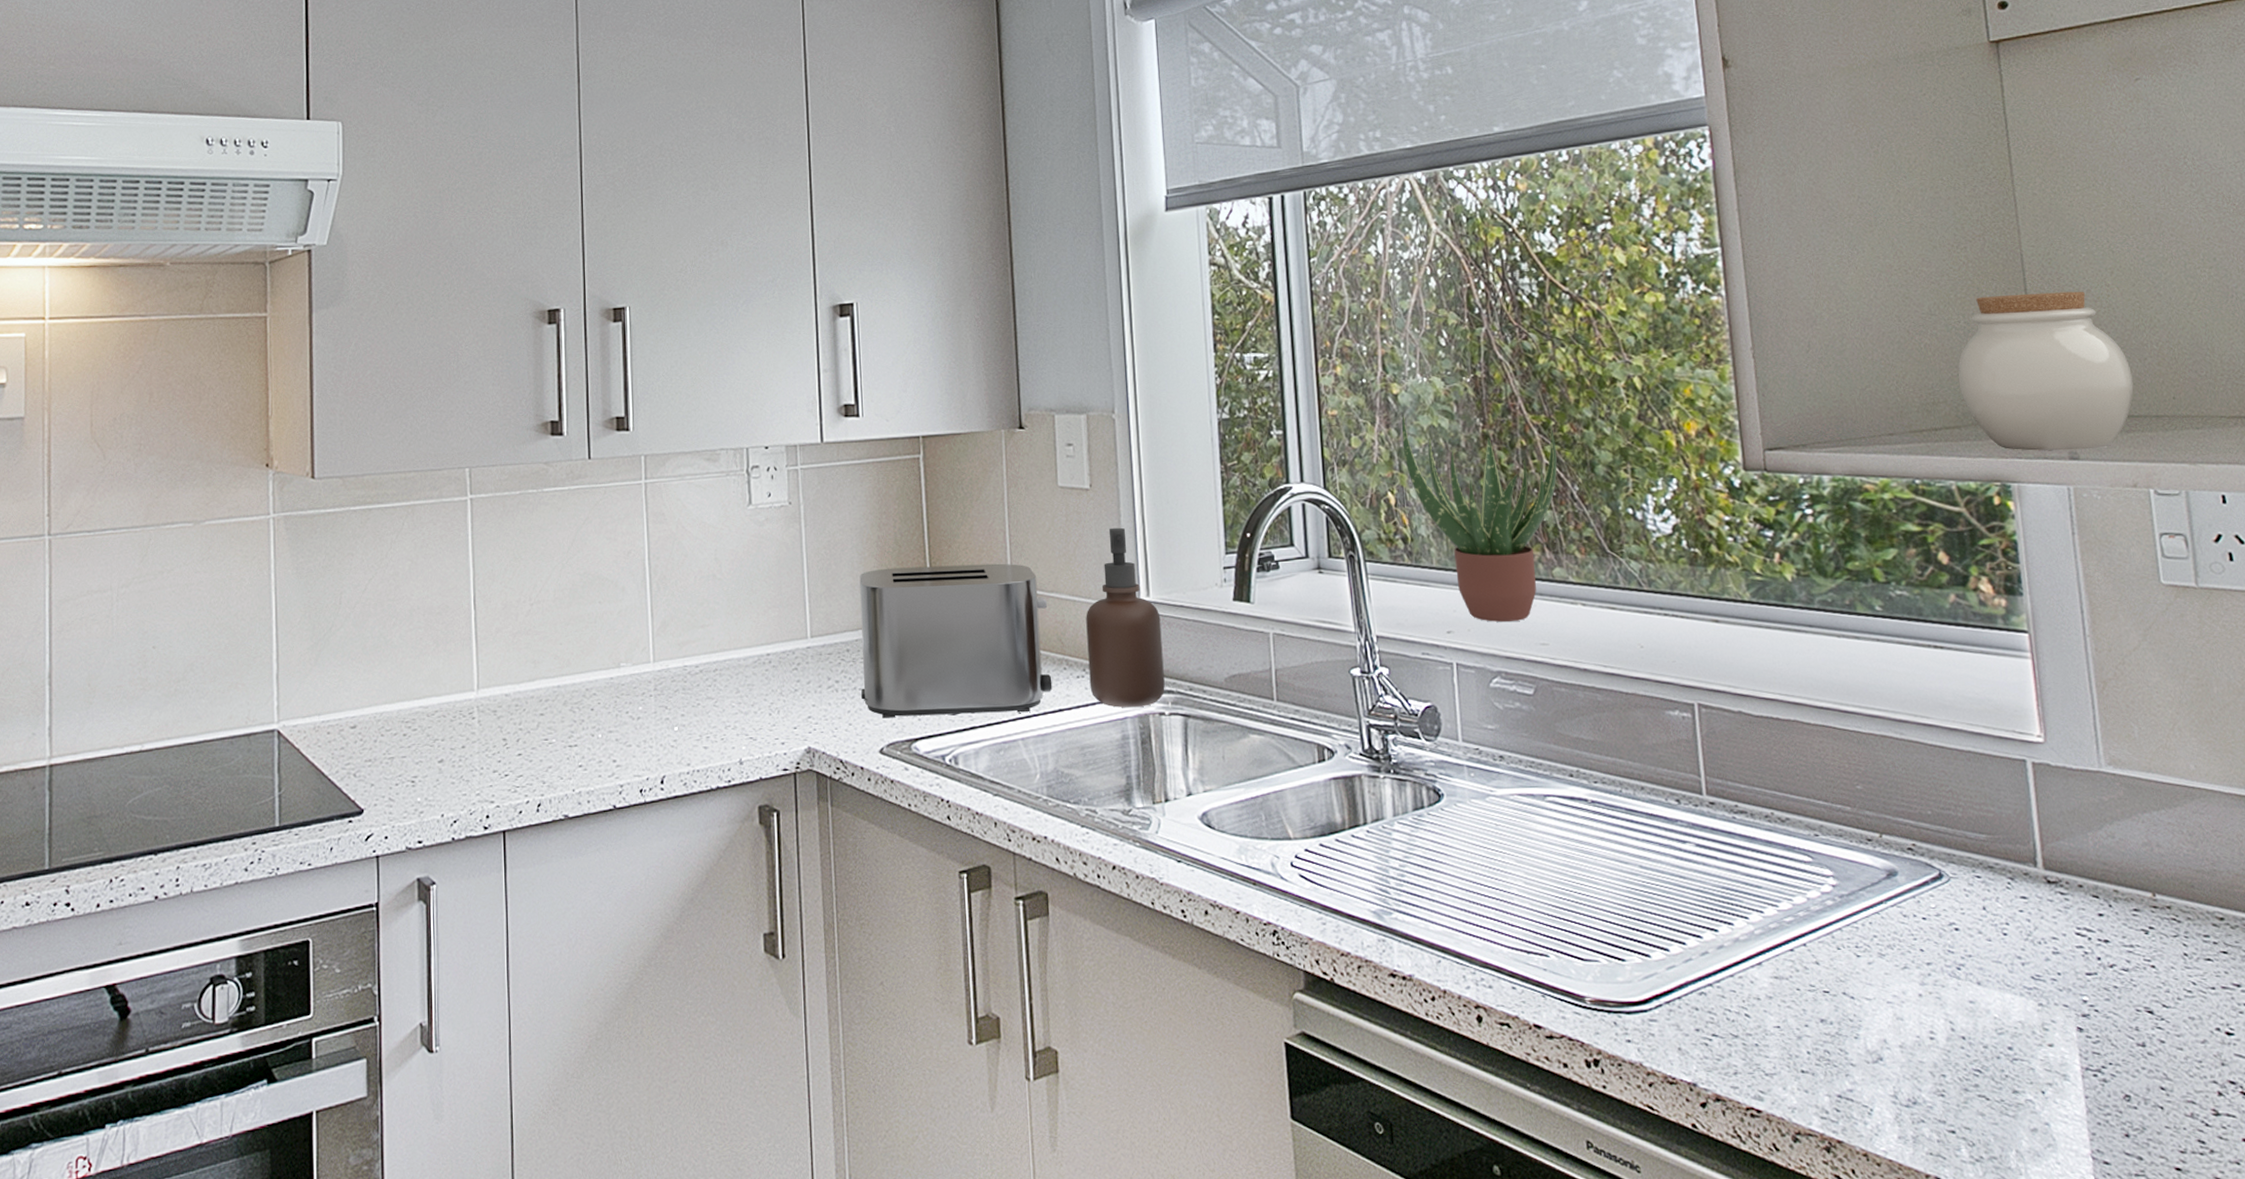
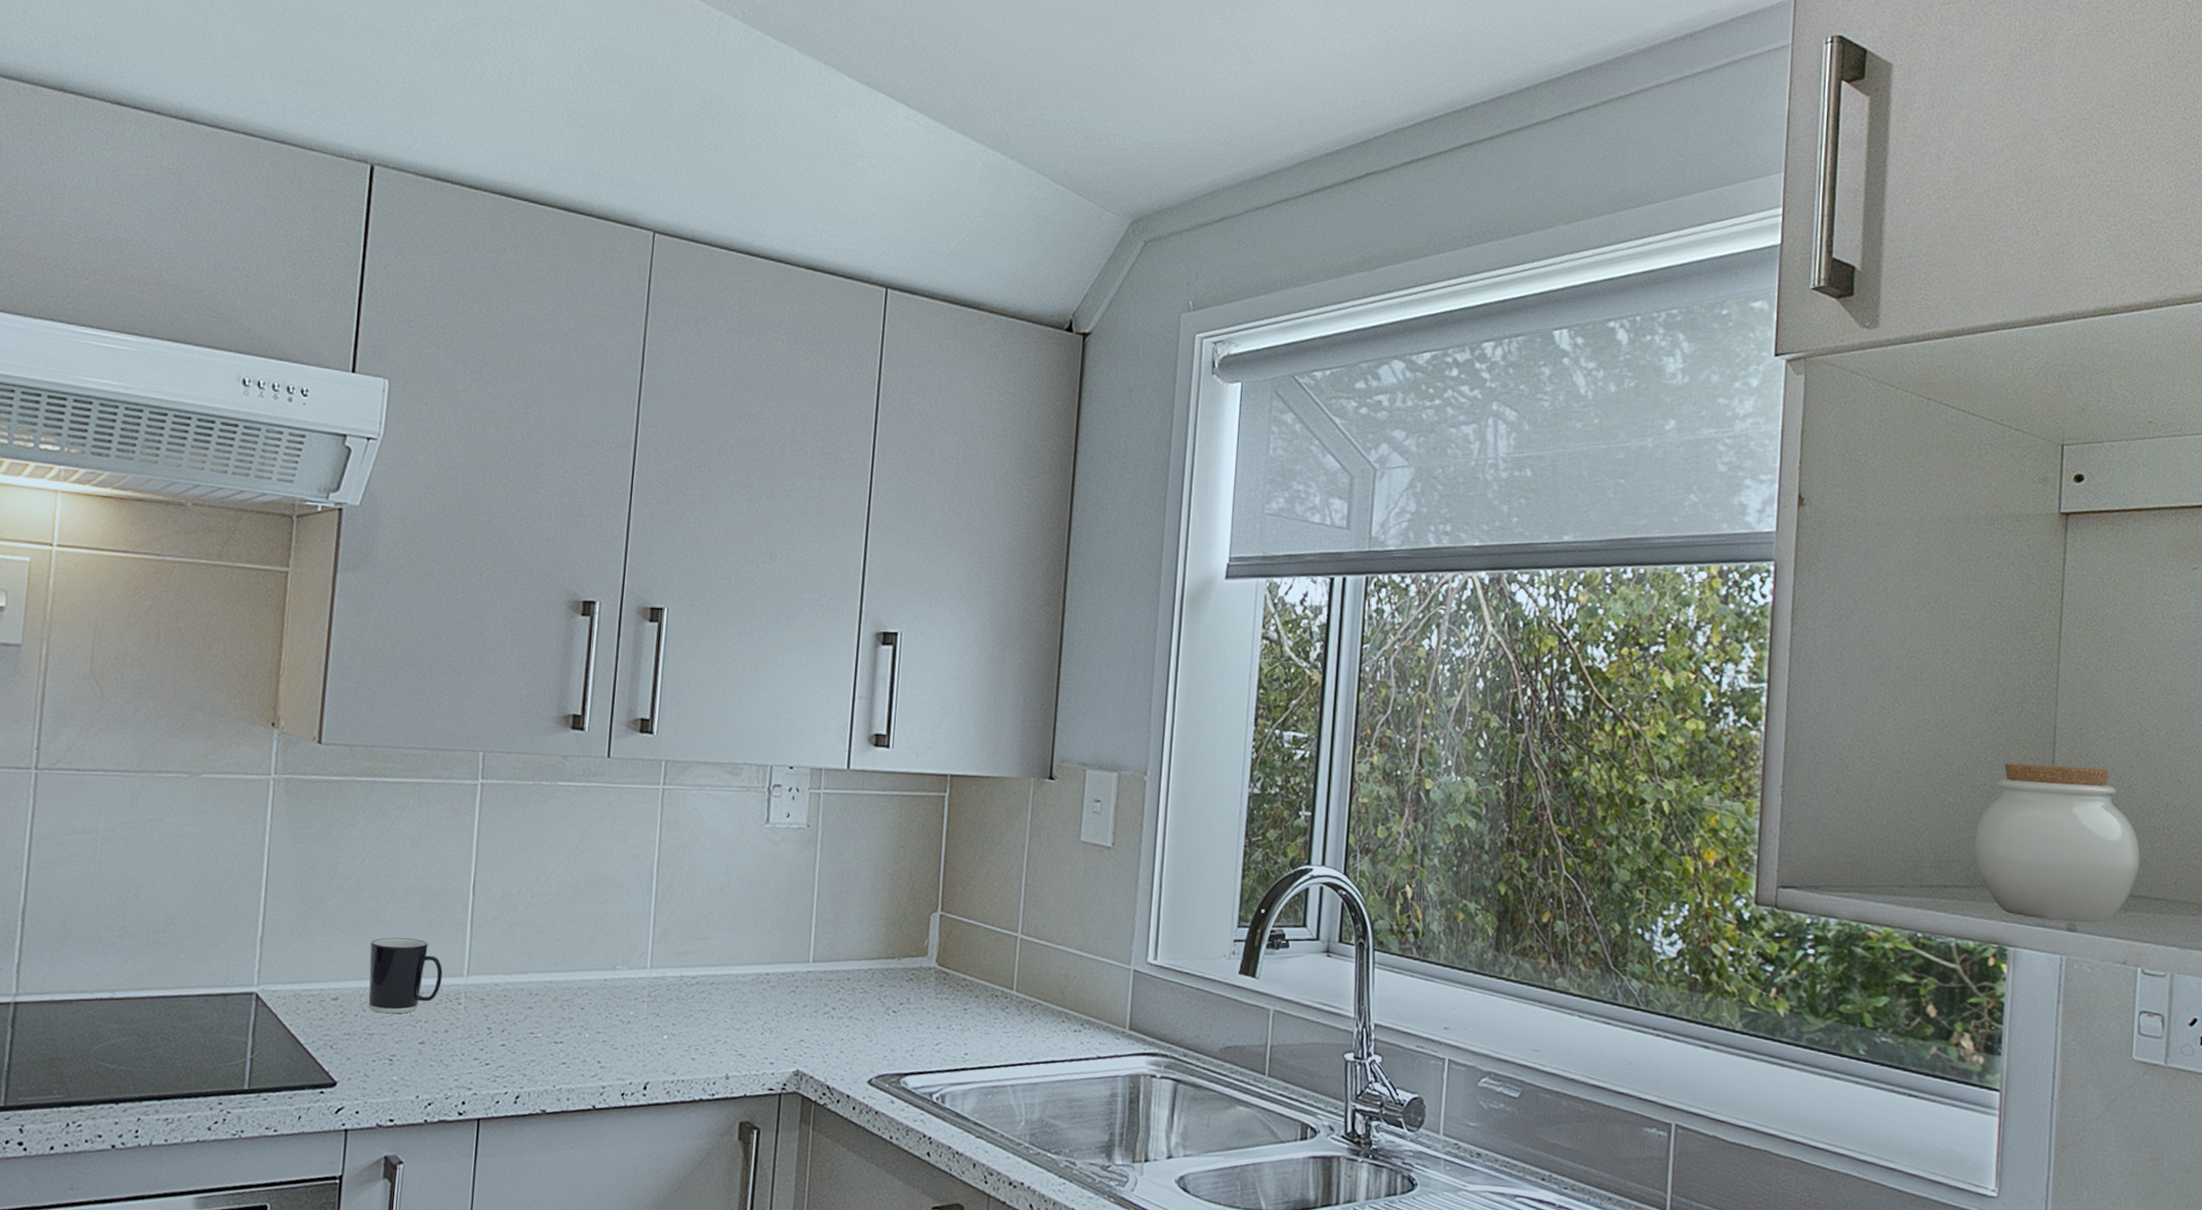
mug: none [382,659,454,736] -> present [368,937,443,1014]
toaster: present [859,563,1053,718] -> none [856,902,1055,1060]
soap dispenser: present [1086,527,1165,708] -> none [1085,888,1165,1067]
potted plant: present [1401,415,1557,622] -> none [1427,811,1577,1025]

